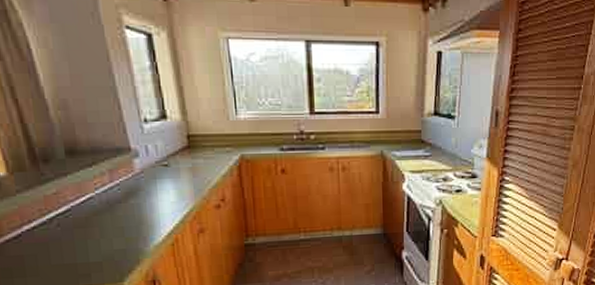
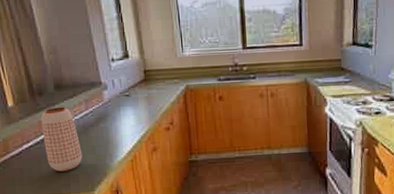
vase: none [47,177,107,259] -> present [41,107,82,172]

